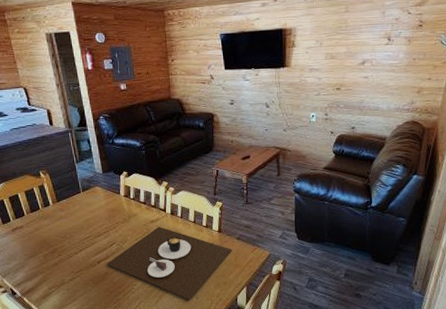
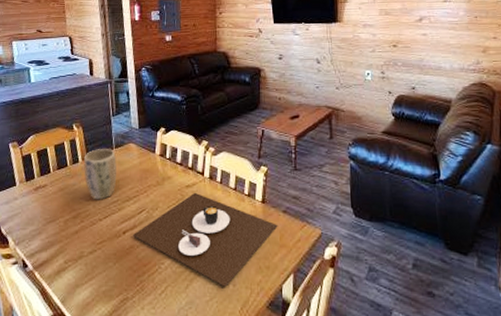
plant pot: none [54,192,87,237] -> present [83,149,117,200]

